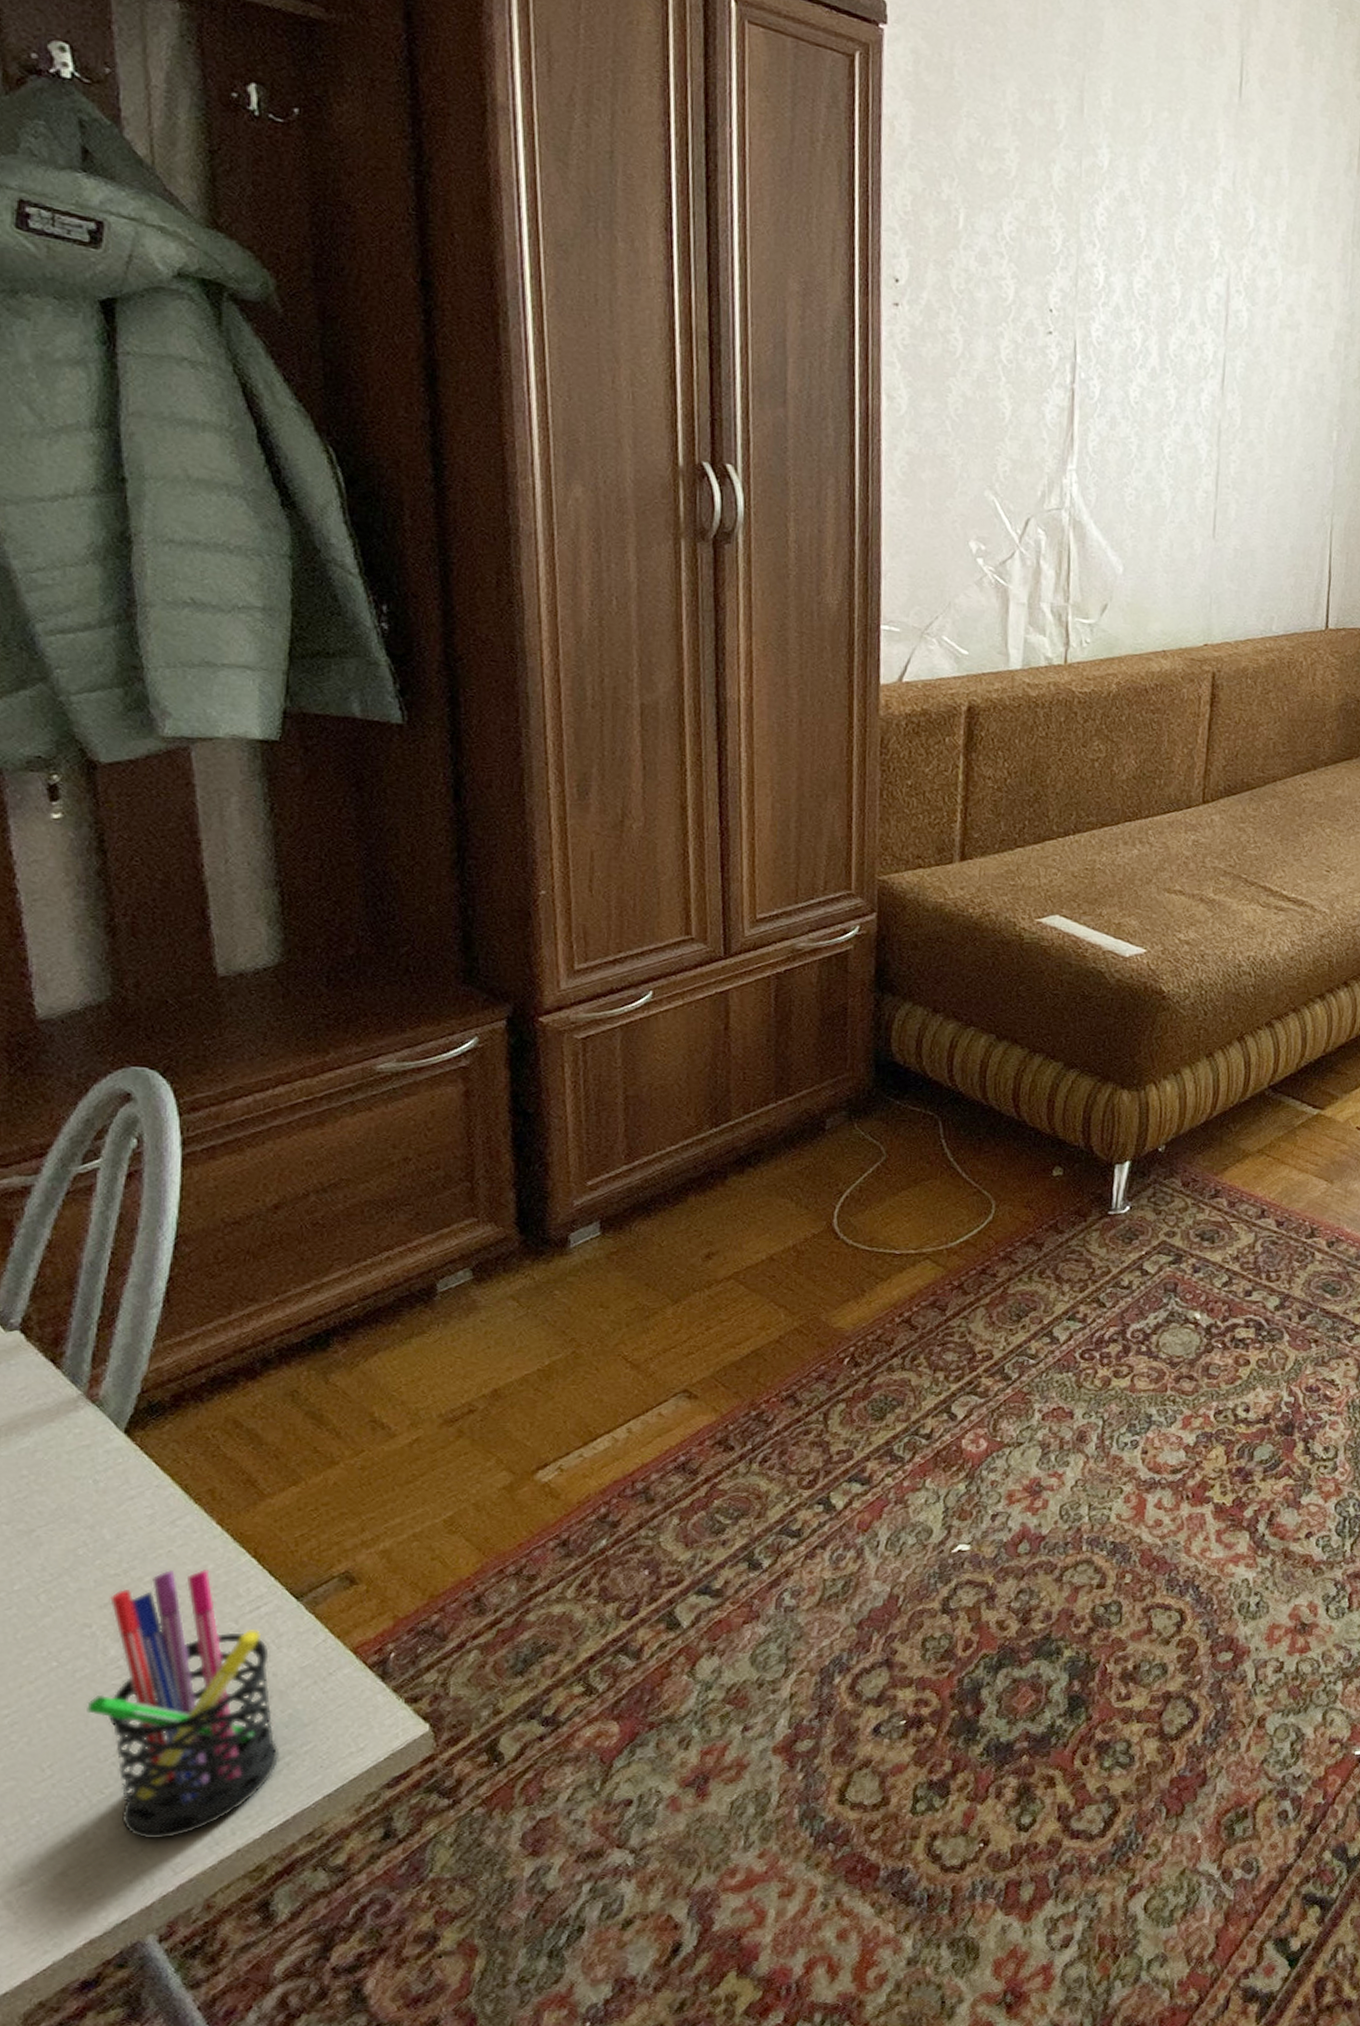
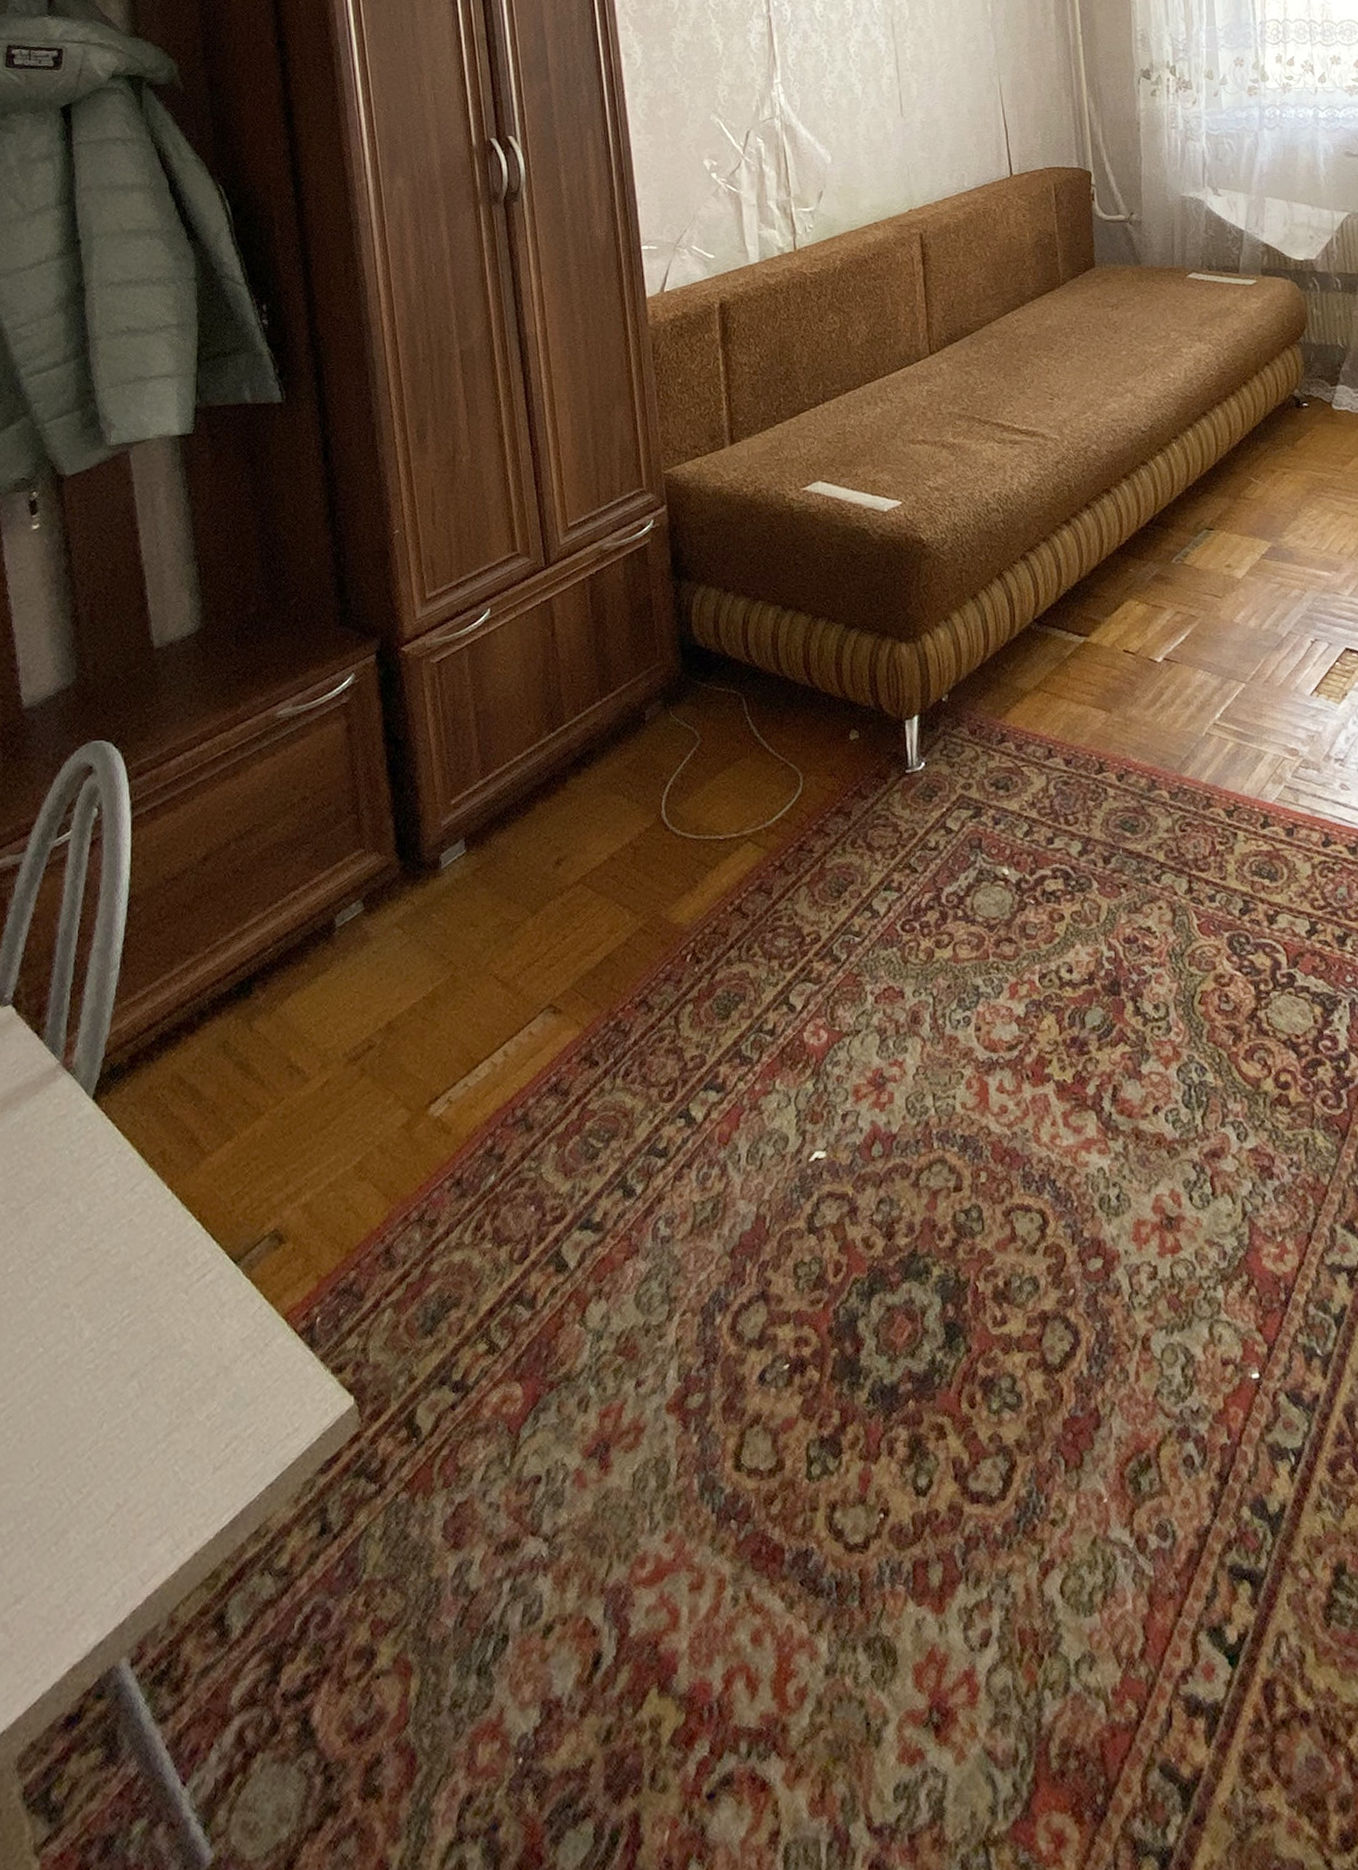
pen holder: present [87,1569,280,1839] -> none [67,1237,227,1545]

